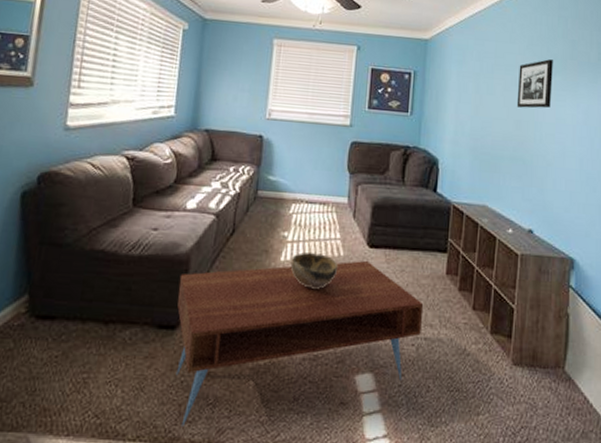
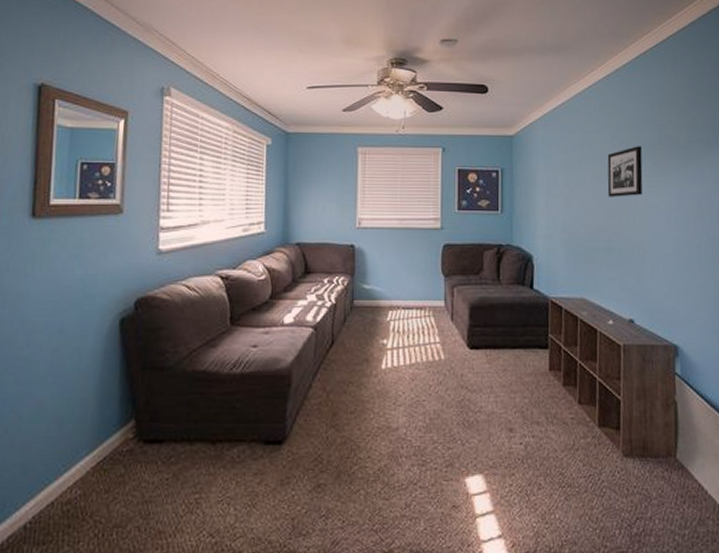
coffee table: present [176,260,424,428] -> none [282,362,529,541]
decorative bowl: present [290,251,339,289] -> none [392,357,440,394]

